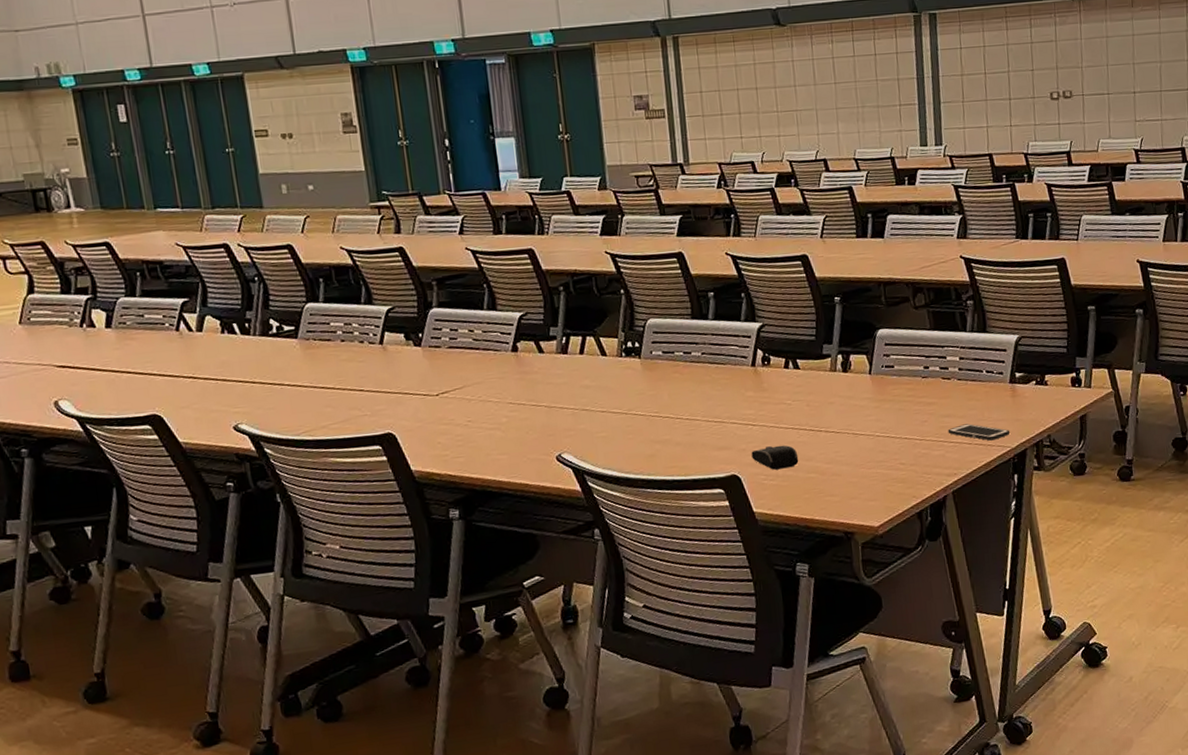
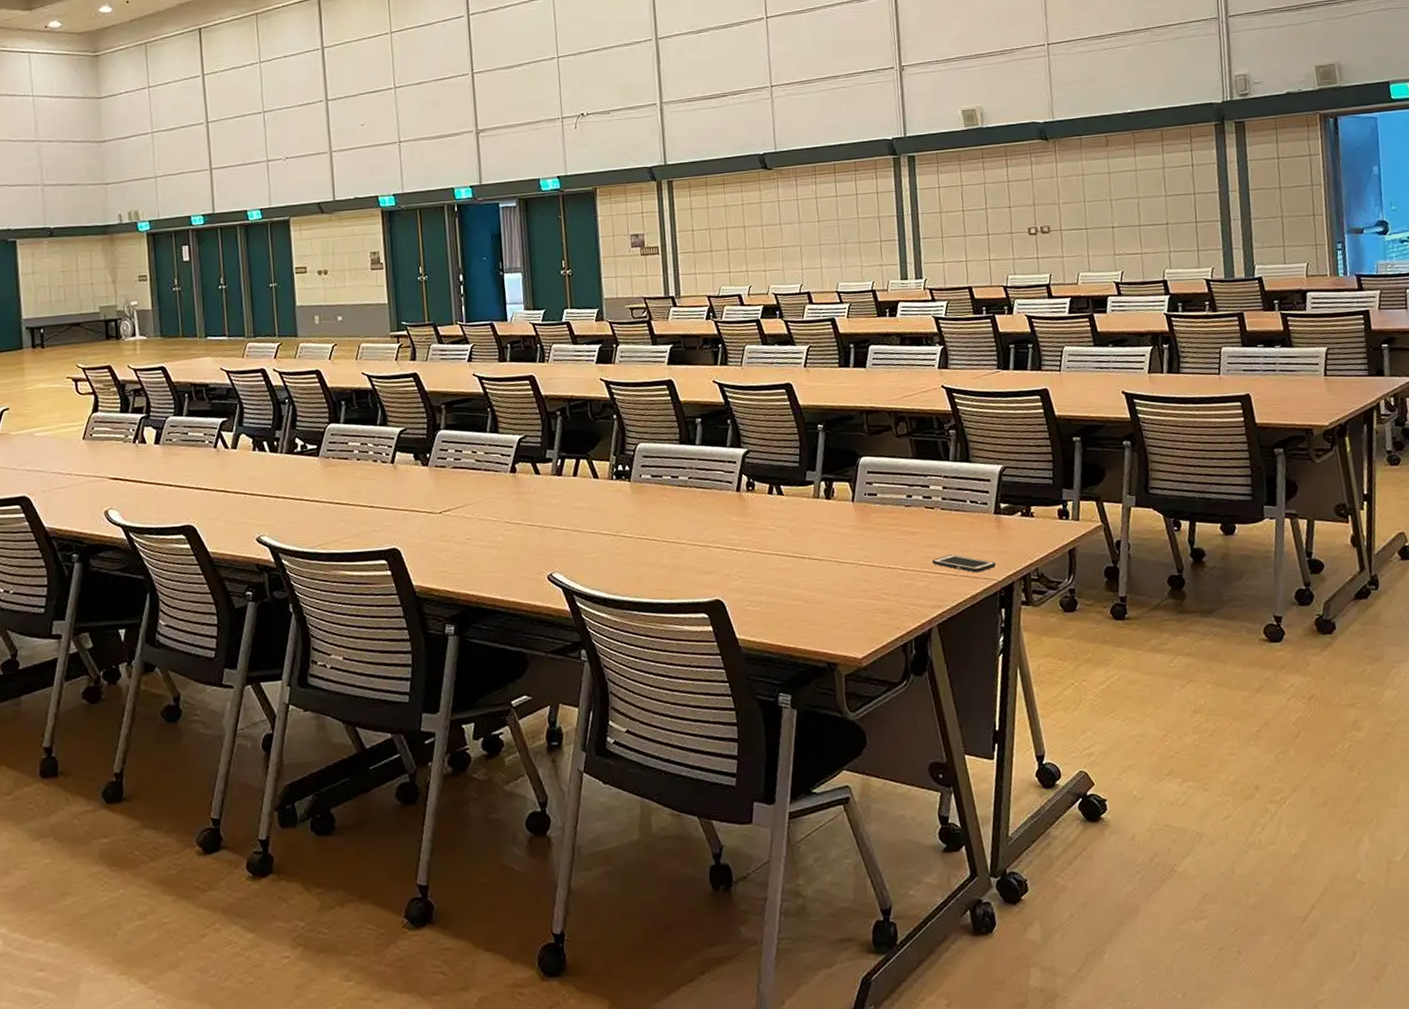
computer mouse: present [751,445,799,470] -> none [735,571,782,596]

